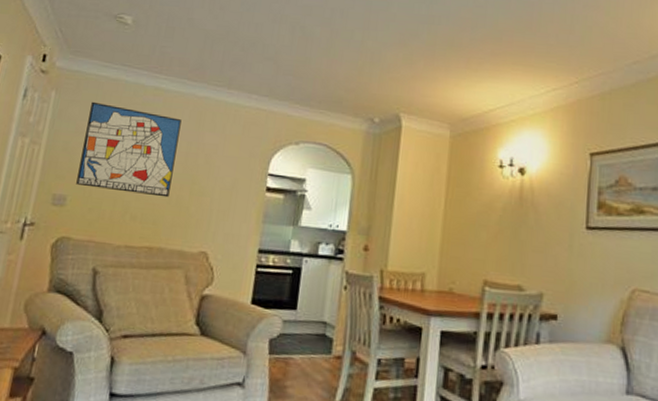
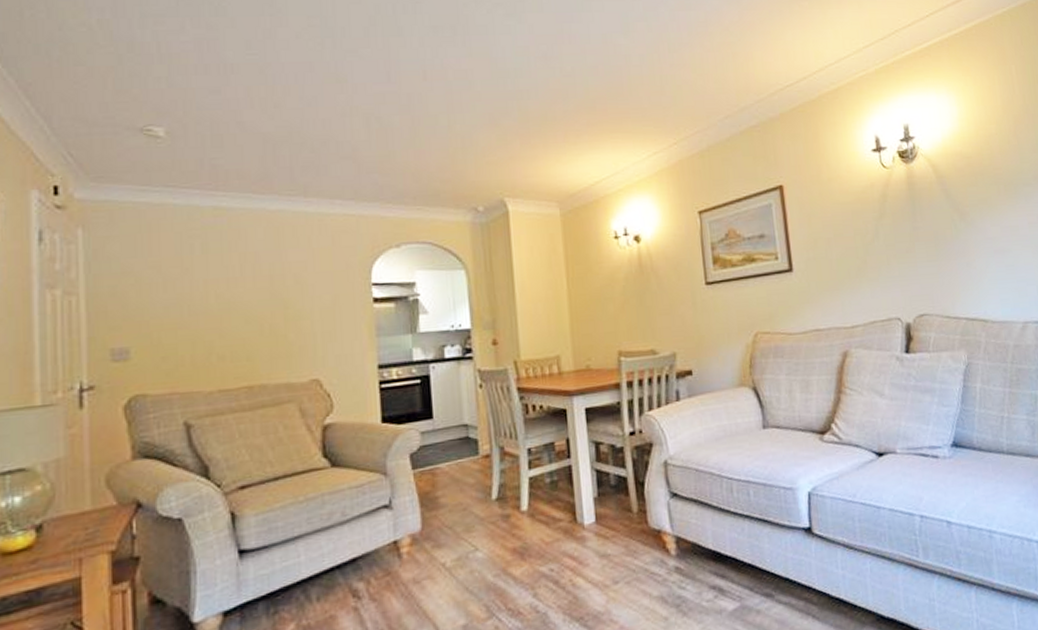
wall art: present [76,101,182,198] -> none [135,234,260,334]

